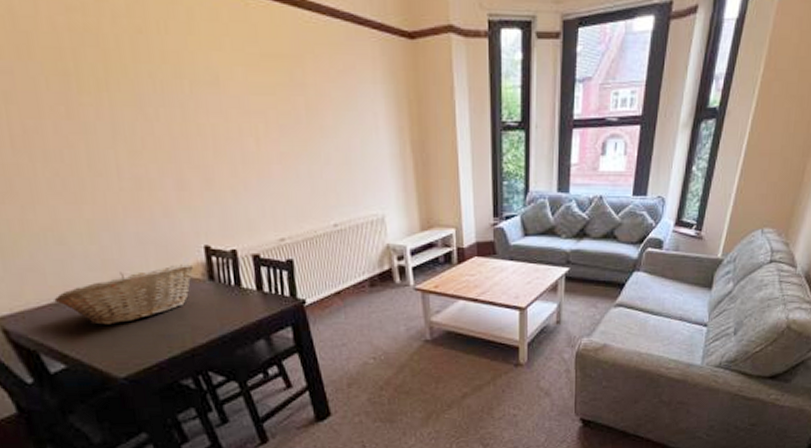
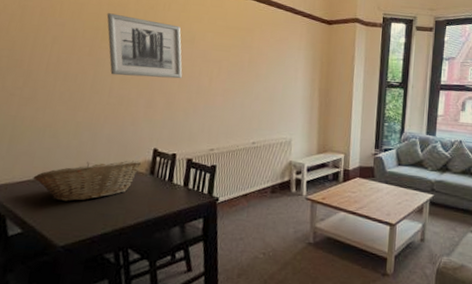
wall art: none [72,45,215,146] -> present [107,13,183,79]

